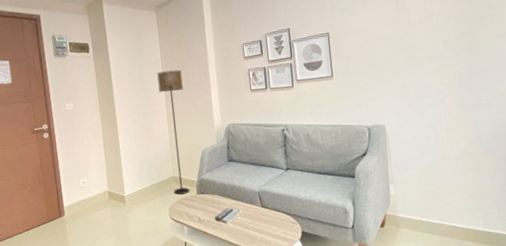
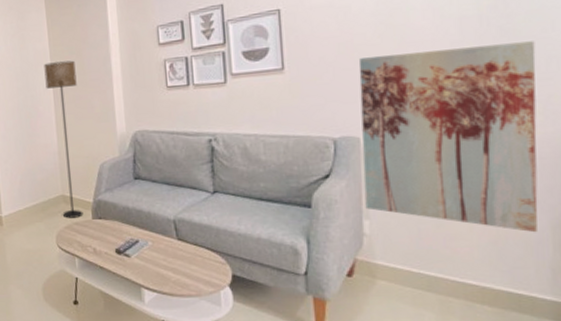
wall art: none [382,57,498,189] -> present [358,41,538,233]

